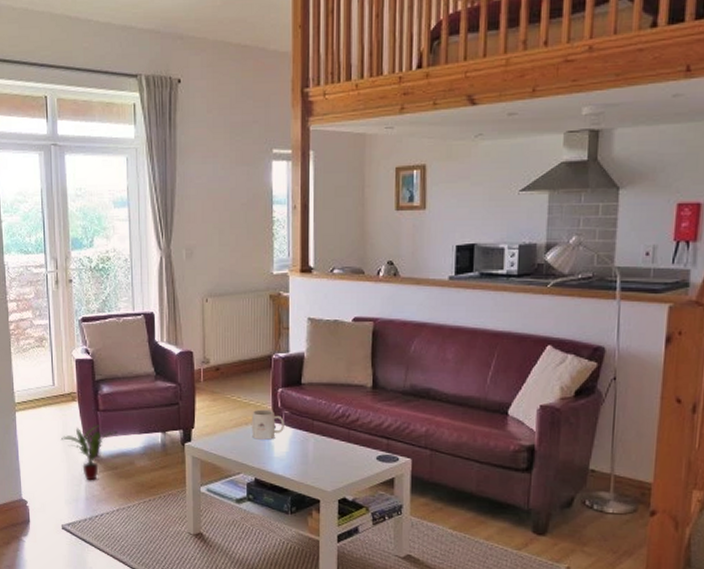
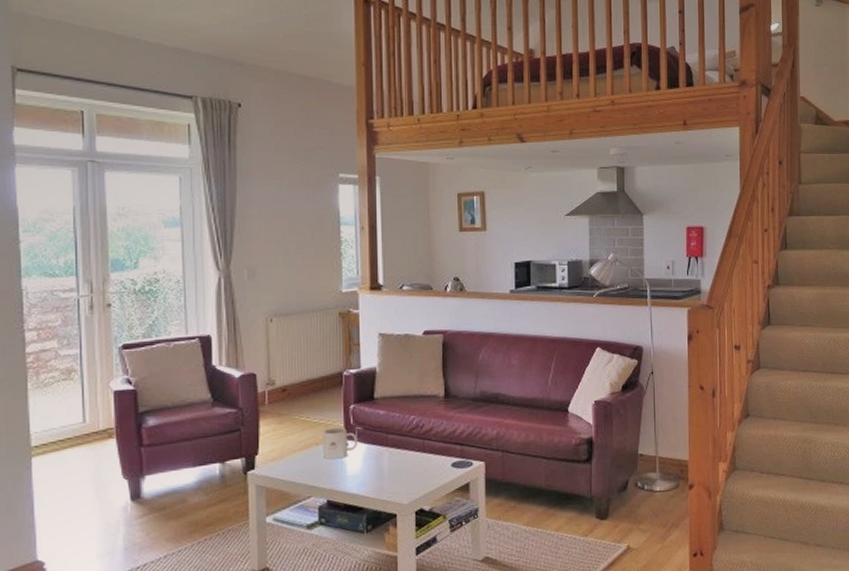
potted plant: present [61,425,117,481] -> none [93,462,166,528]

